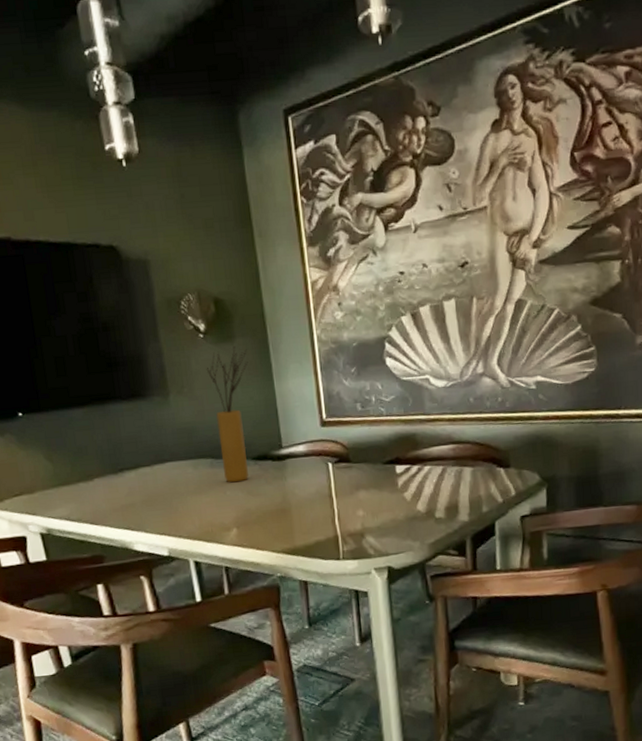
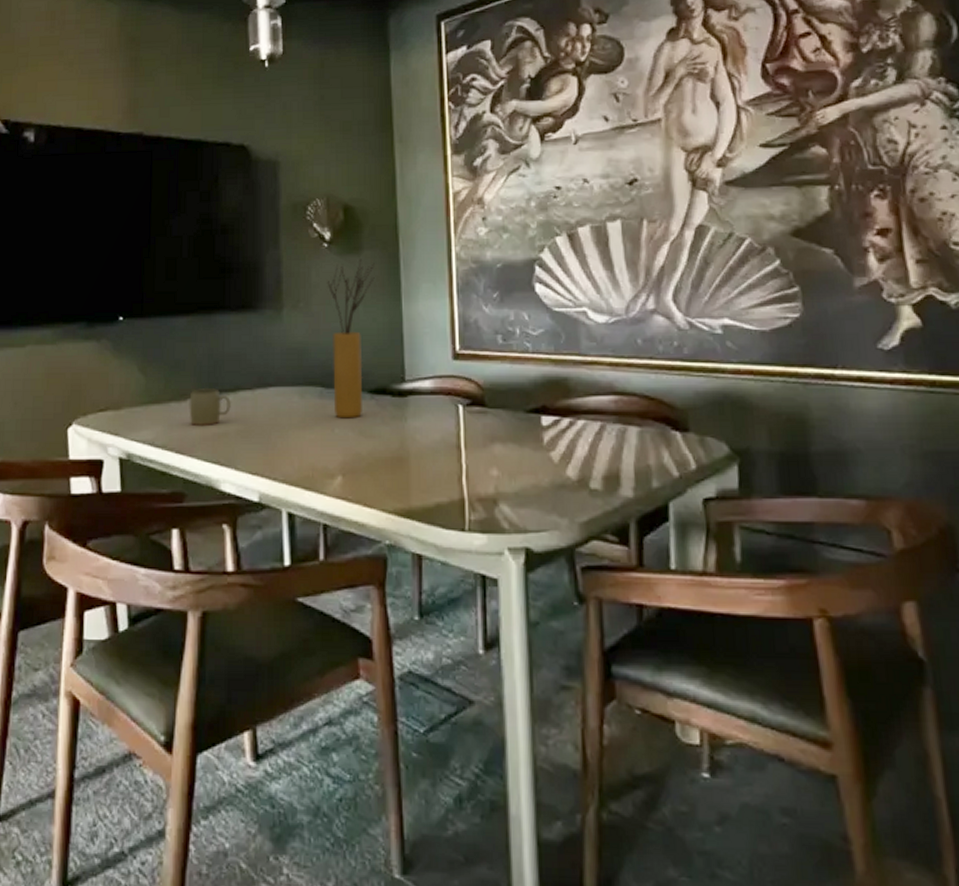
mug: none [95,467,134,501] -> present [189,387,231,427]

